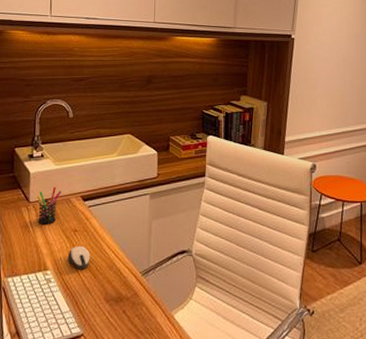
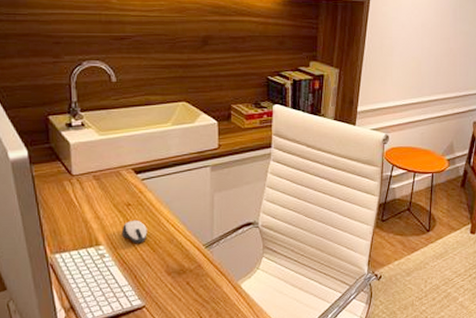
pen holder: present [36,186,62,225] -> none [80,158,109,199]

